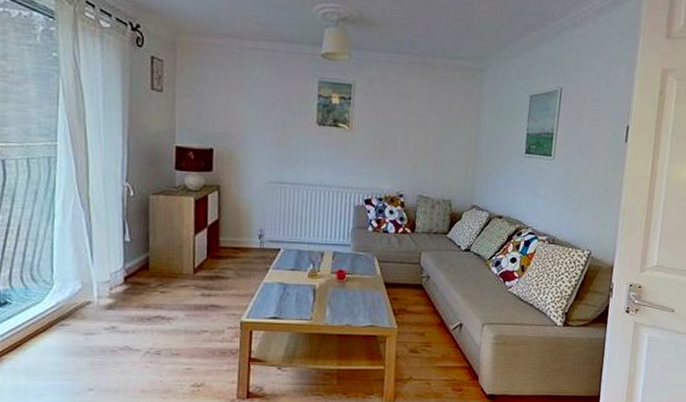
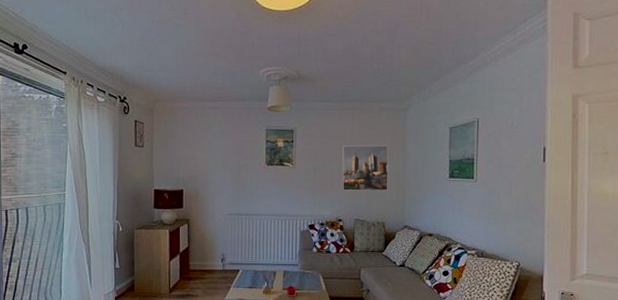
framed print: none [405,108,462,165] -> present [342,145,389,191]

